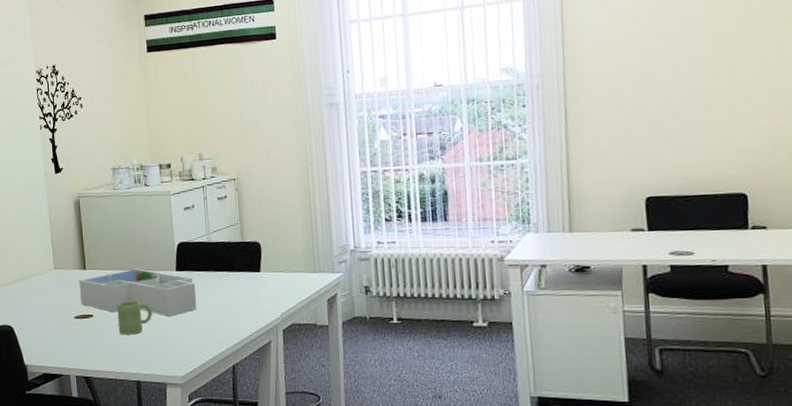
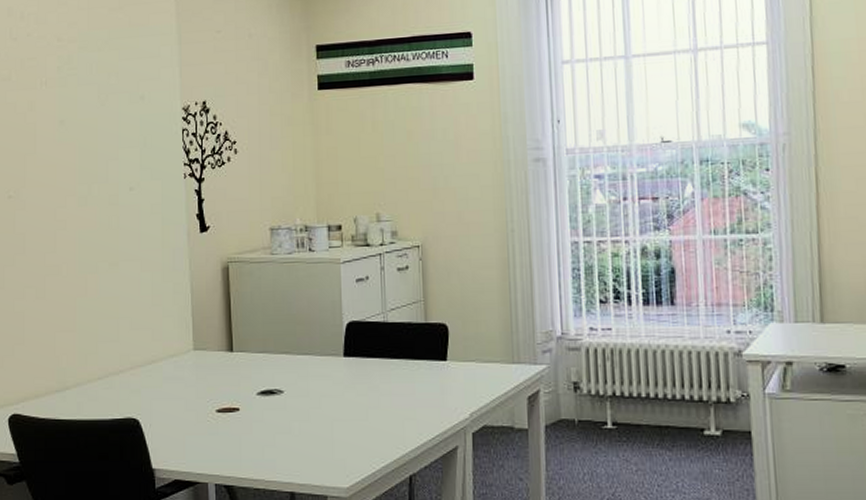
desk organizer: present [79,269,197,316] -> none [223,352,368,413]
mug: present [117,300,152,335] -> none [269,392,313,435]

